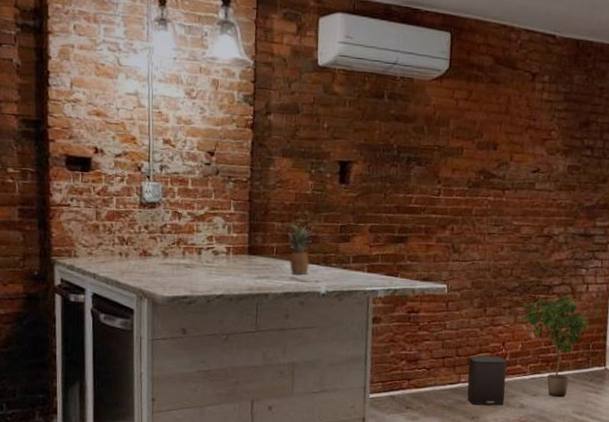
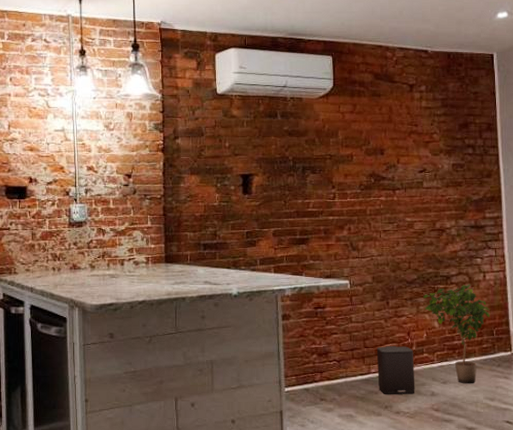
fruit: present [287,223,316,275] -> none [199,232,225,279]

